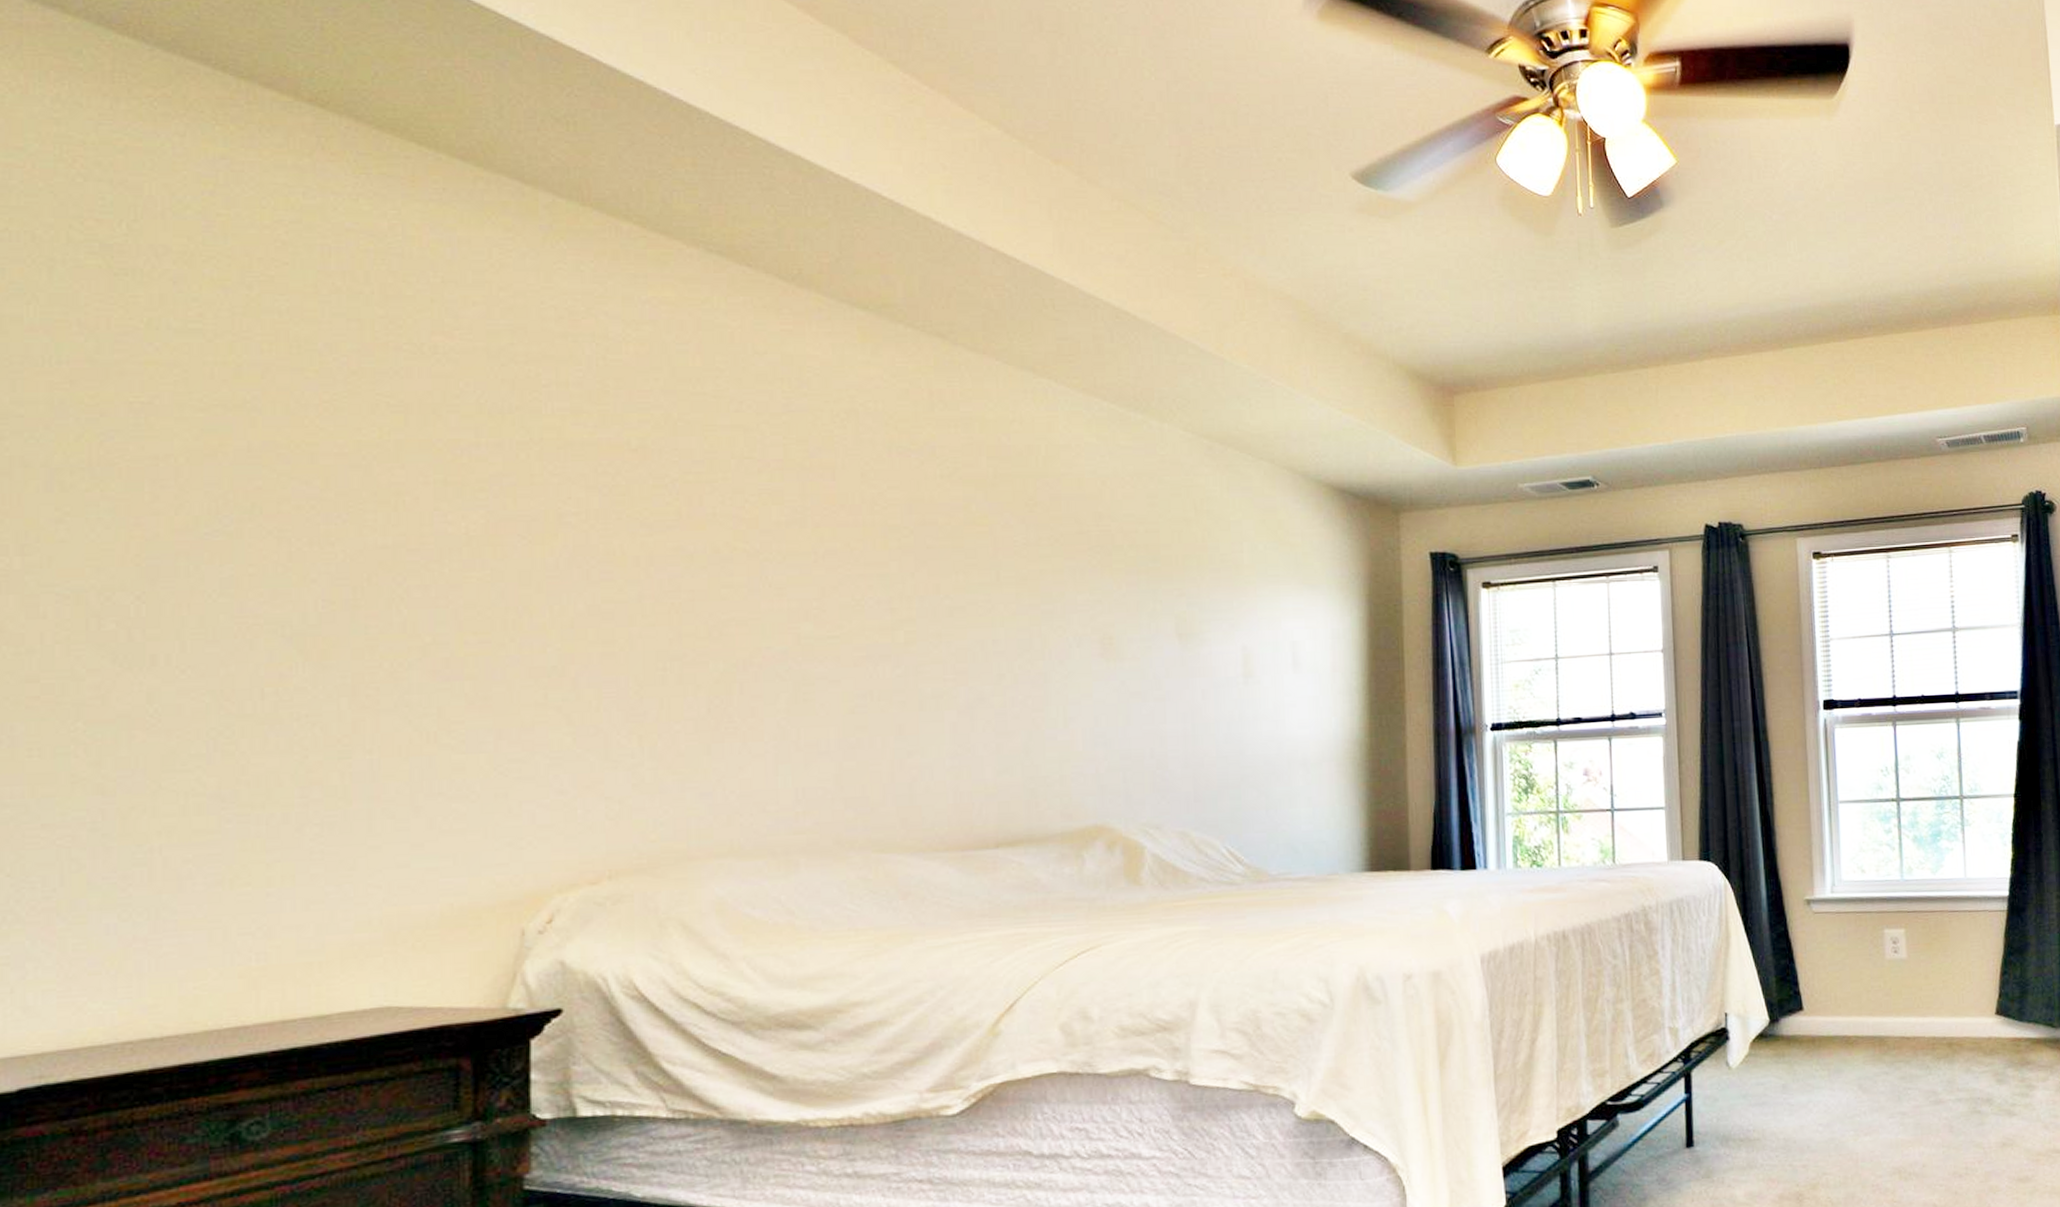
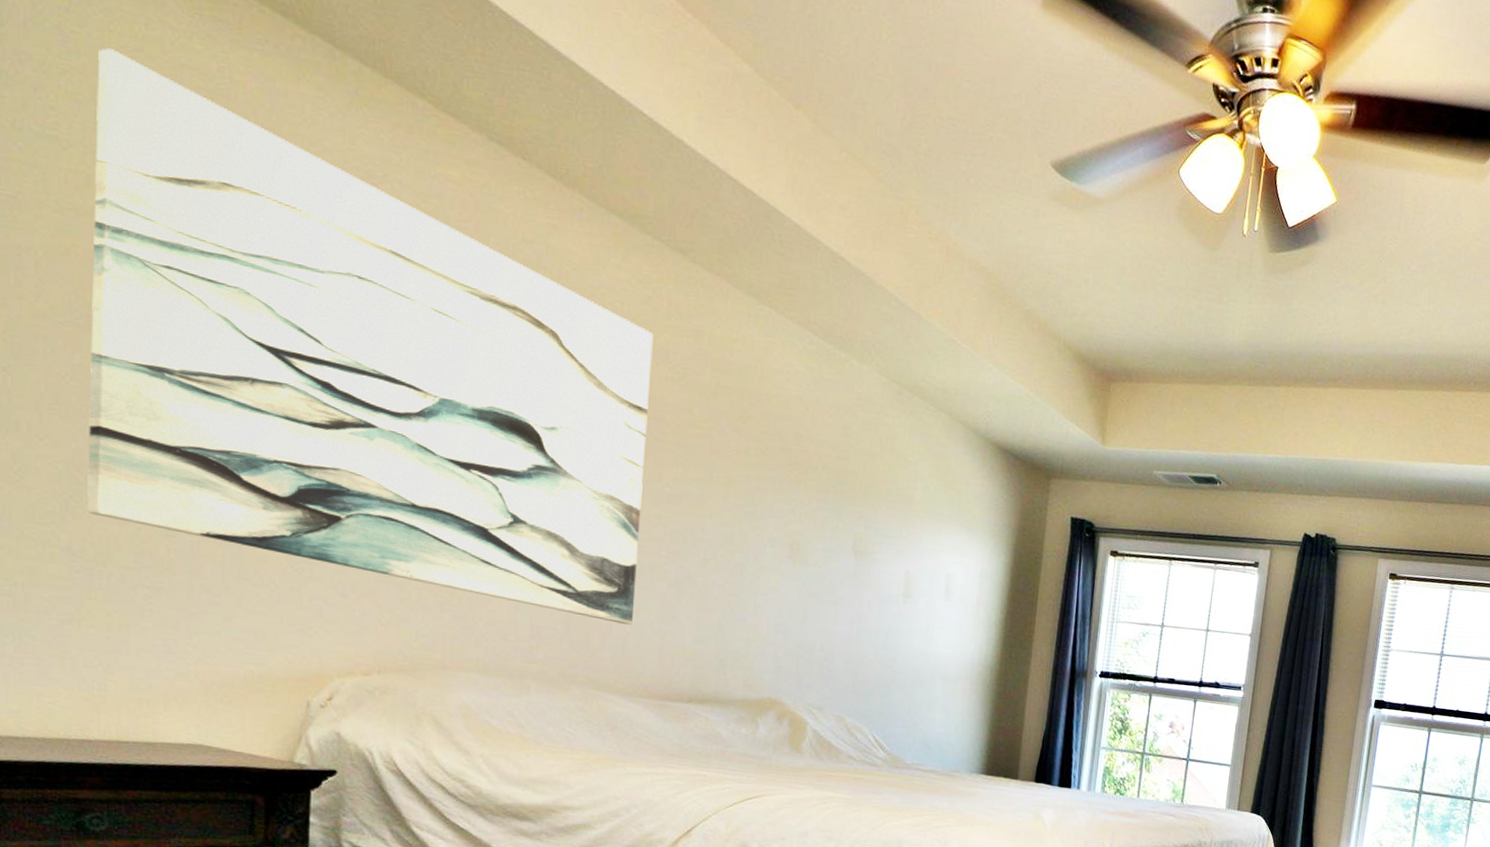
wall art: none [240,226,920,768] -> present [88,48,654,625]

